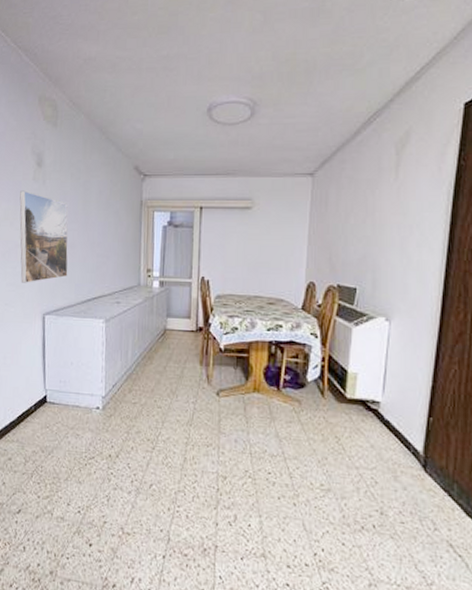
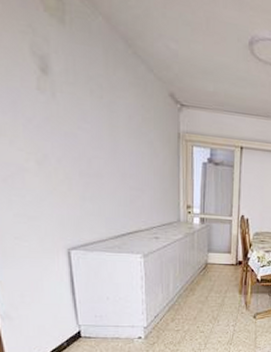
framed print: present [19,190,68,283] -> none [19,101,96,215]

